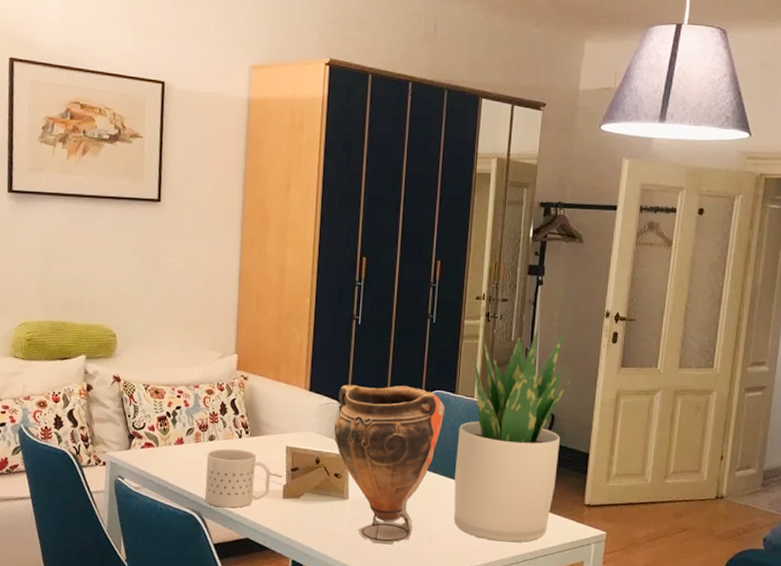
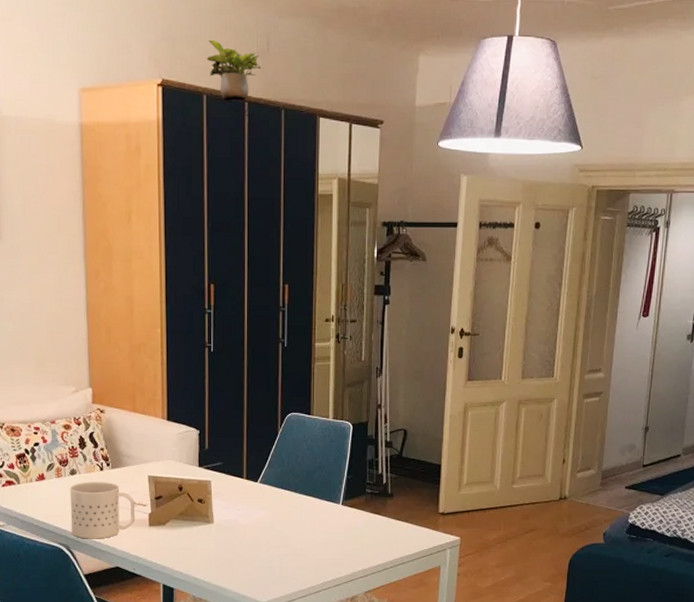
vase: present [334,384,446,544] -> none [195,410,302,563]
potted plant: none [374,23,427,81] -> present [206,40,261,101]
planter: present [453,330,571,543] -> none [315,349,421,553]

